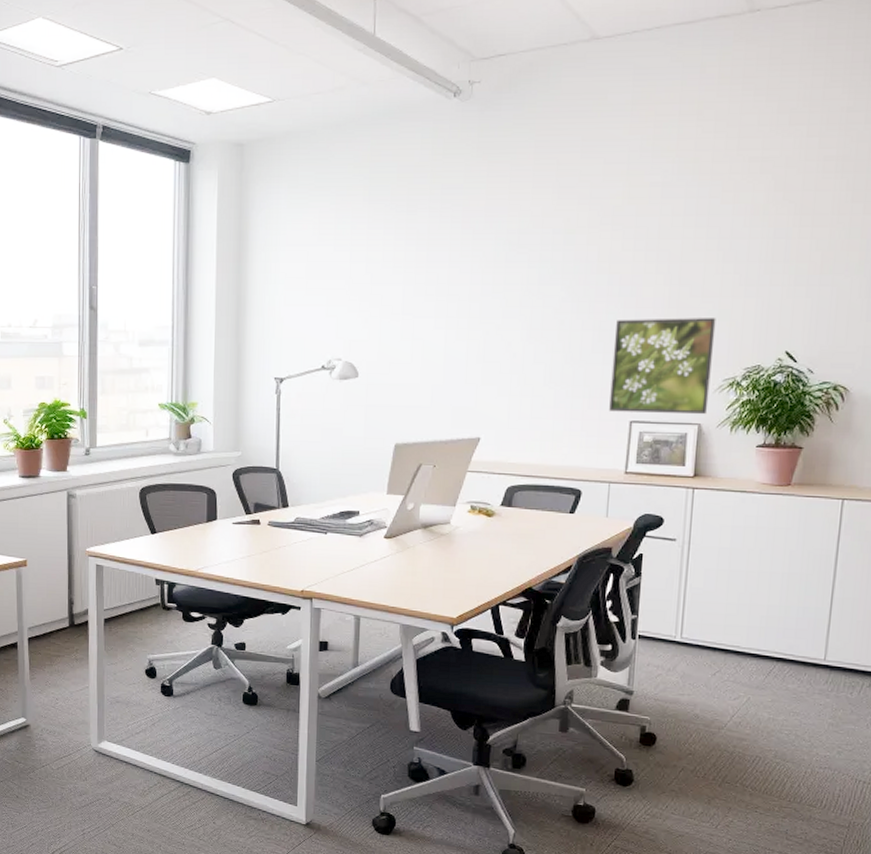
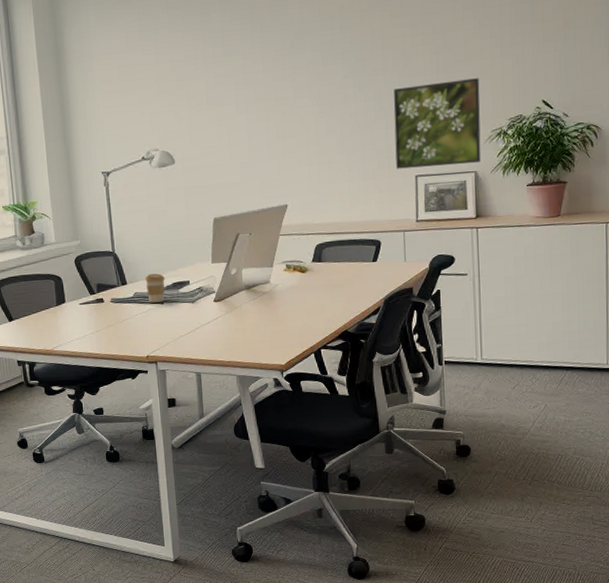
coffee cup: none [309,499,332,532] -> present [145,273,165,303]

